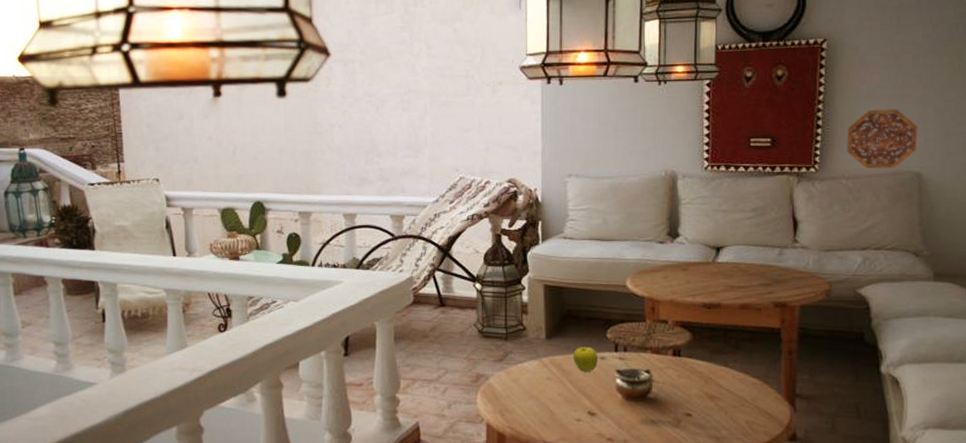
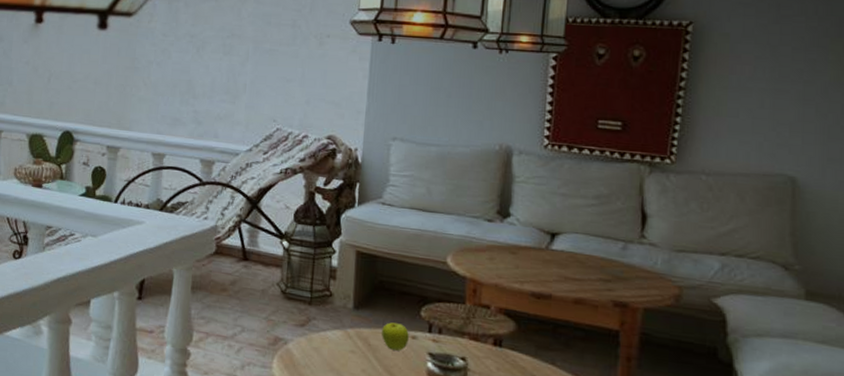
decorative platter: present [847,109,917,169] -> none [709,102,794,169]

